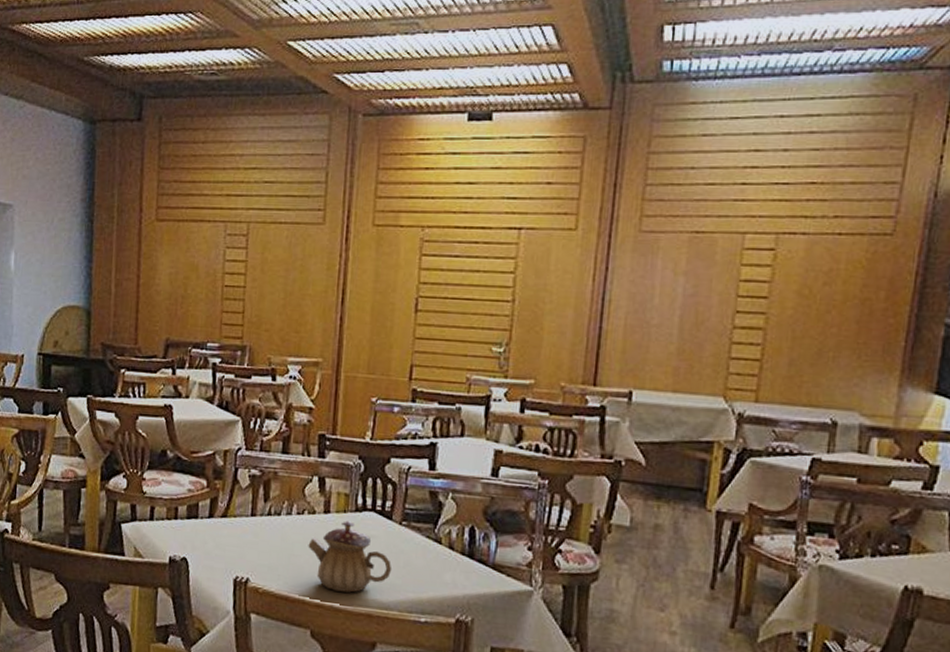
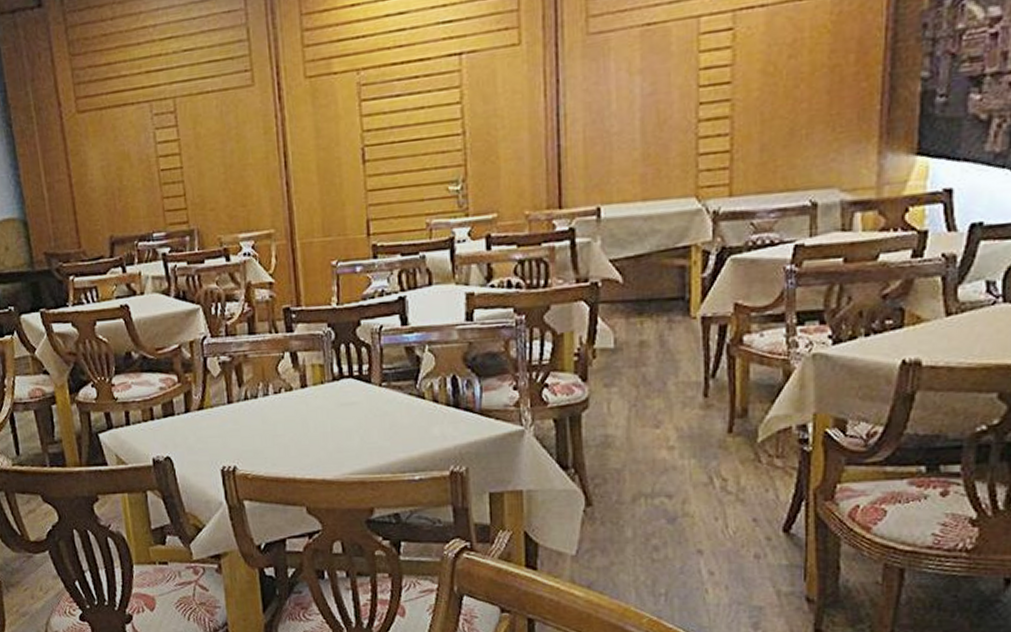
teapot: present [308,521,392,593] -> none [290,391,379,464]

